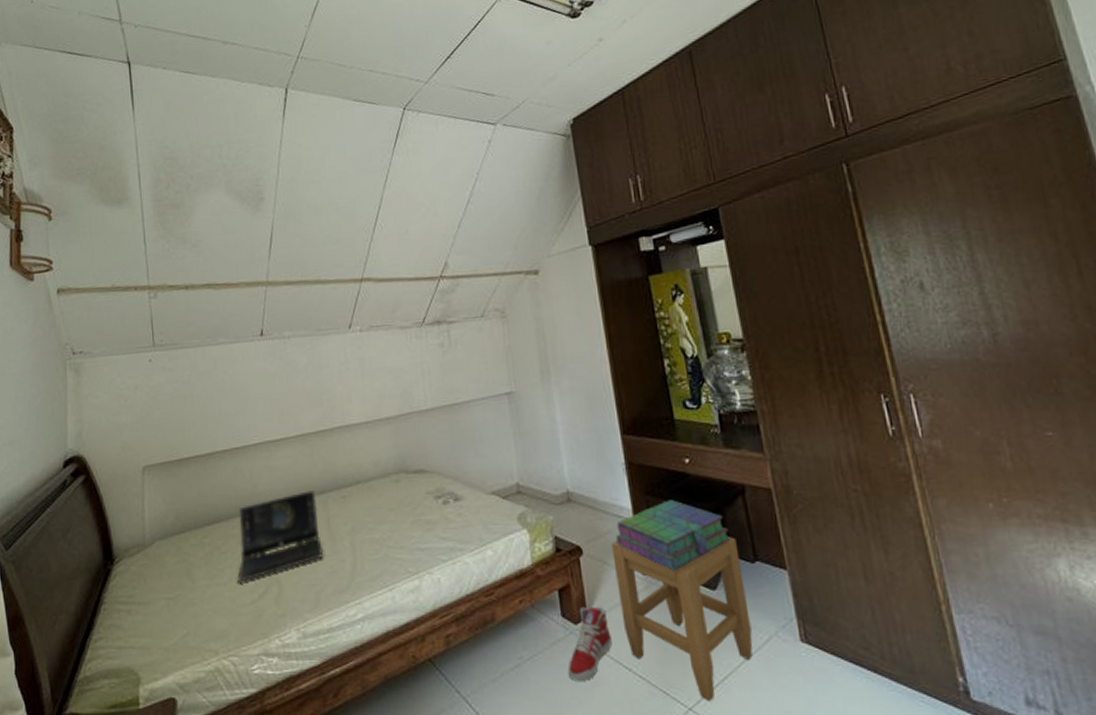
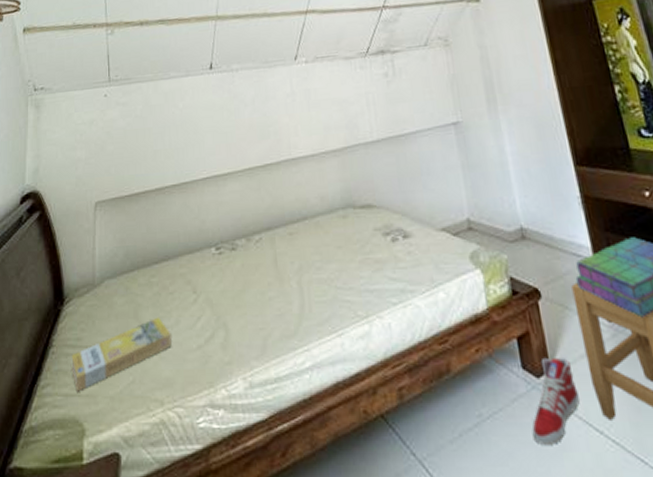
book: none [124,575,225,644] -> present [71,317,172,392]
laptop computer: present [237,489,324,582] -> none [184,225,271,325]

